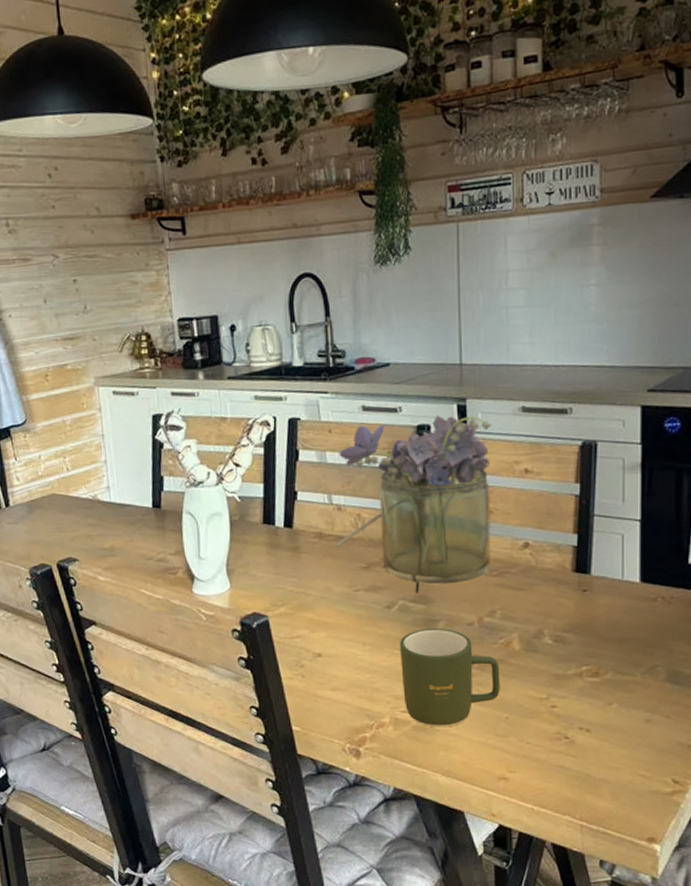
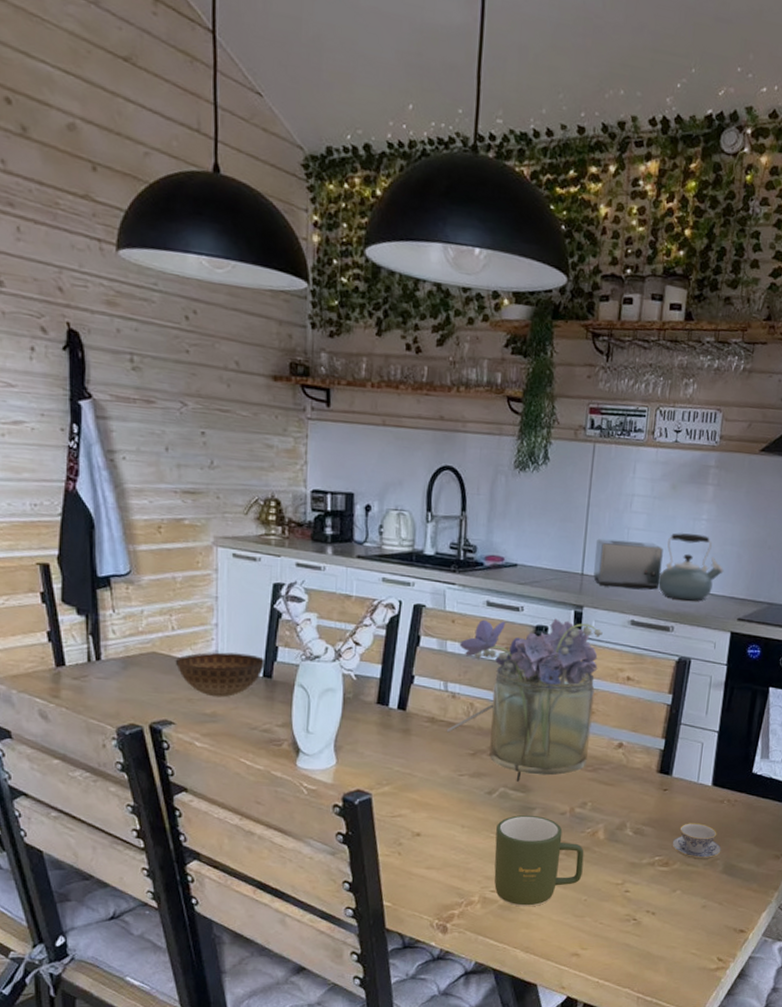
bowl: none [72,486,153,532] -> present [175,652,265,698]
toaster: none [471,319,550,375] -> present [593,538,664,590]
kettle: none [547,302,624,378] -> present [657,533,724,601]
teacup: none [600,626,661,668] -> present [672,823,722,860]

